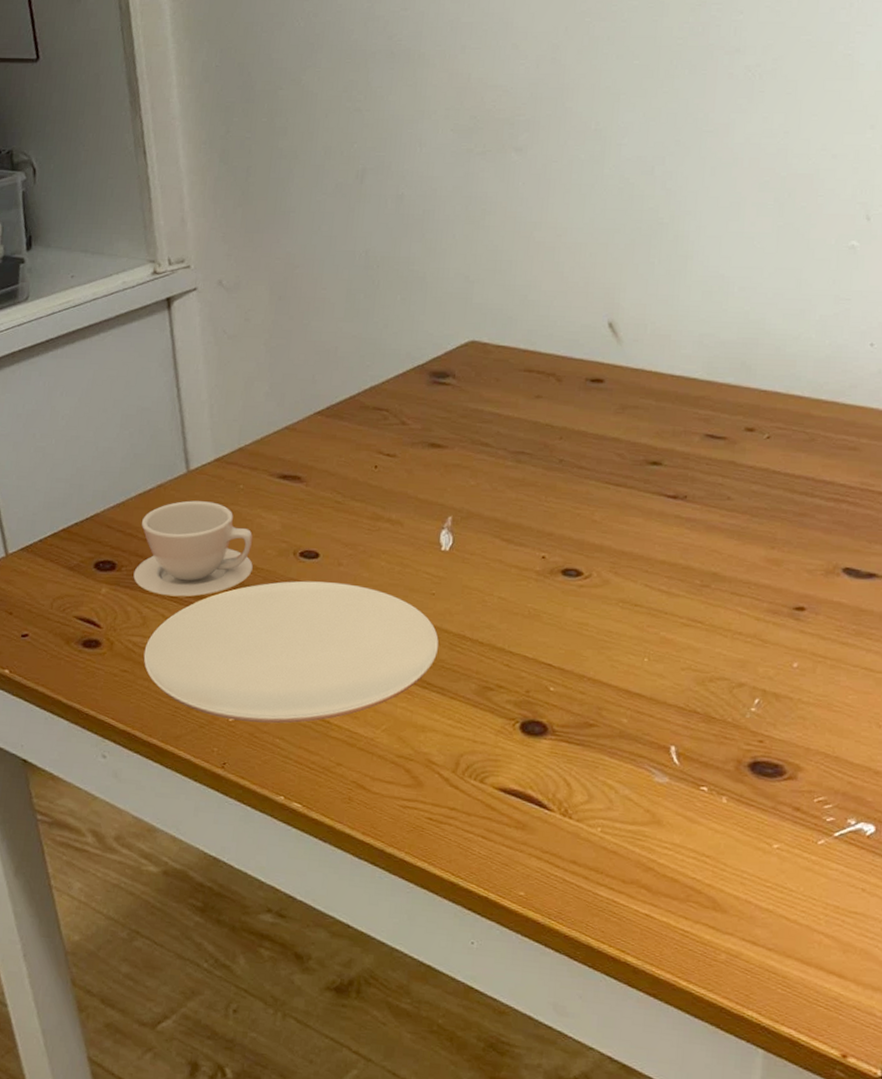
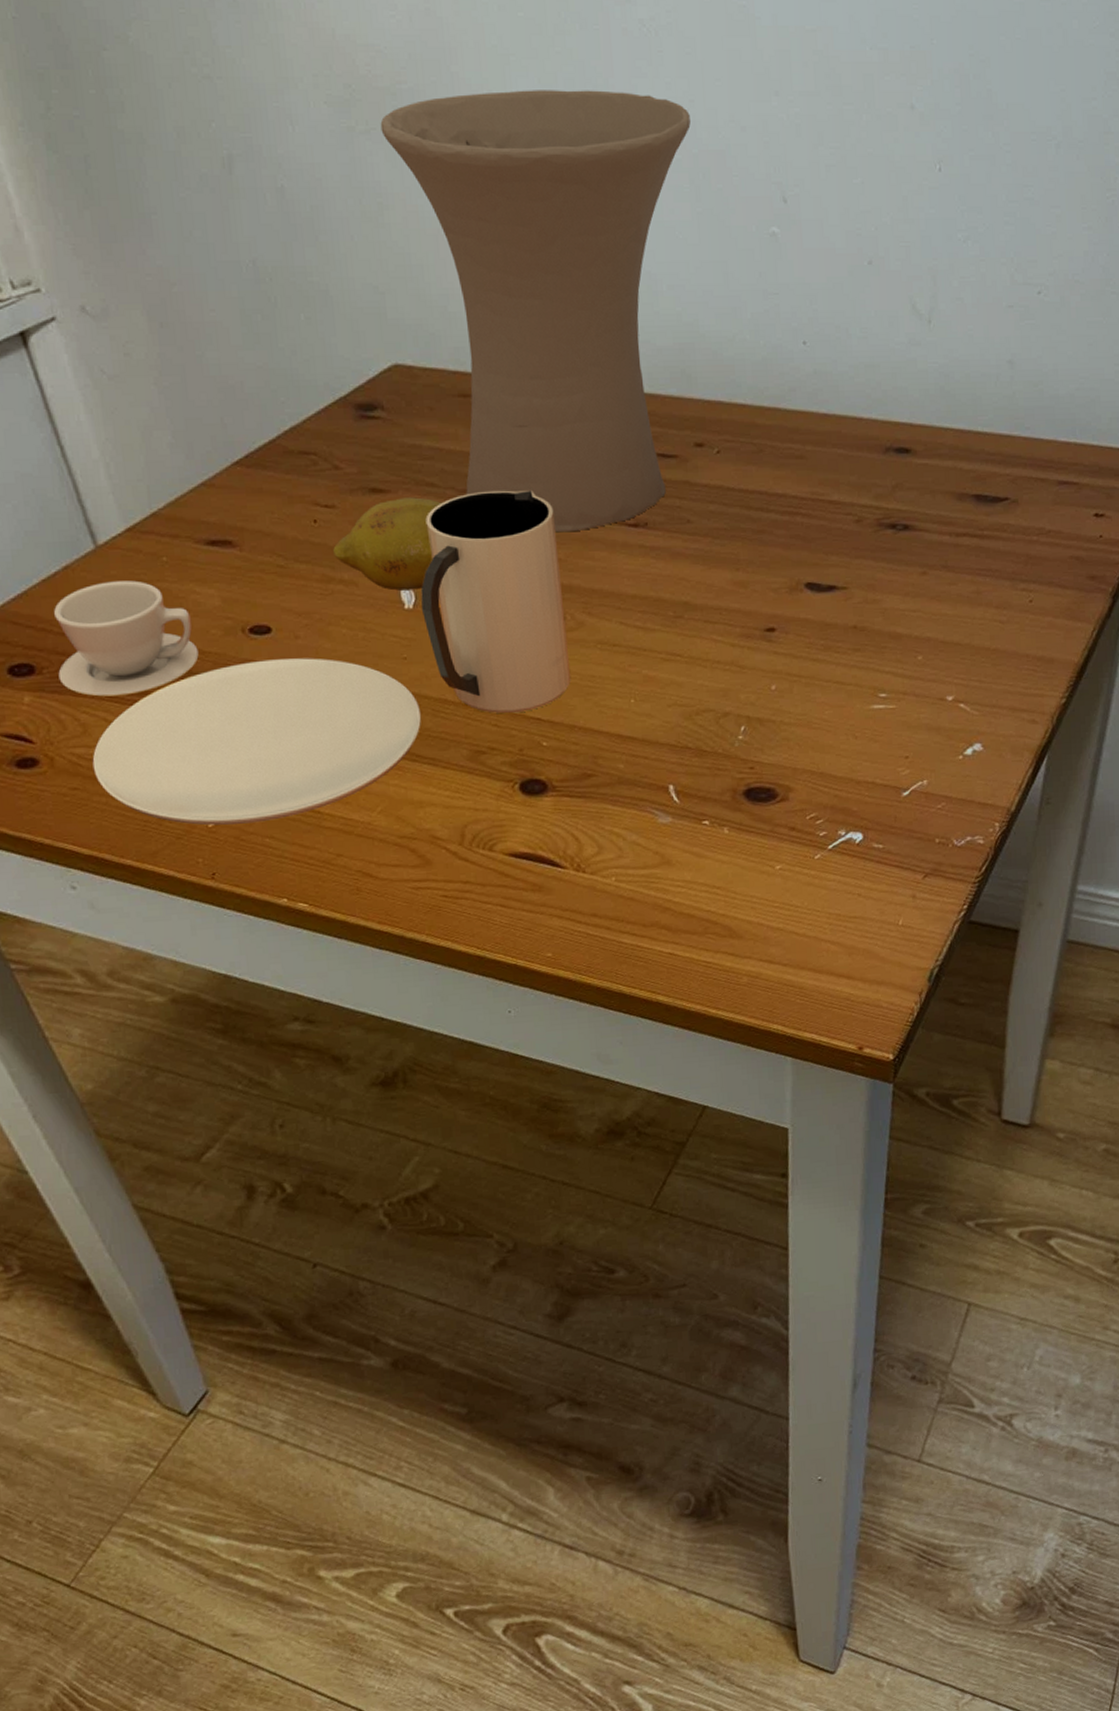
fruit: none [386,453,492,535] -> present [333,497,441,591]
mug: none [457,454,597,657] -> present [420,490,571,714]
vase: none [495,122,783,498] -> present [380,90,691,533]

